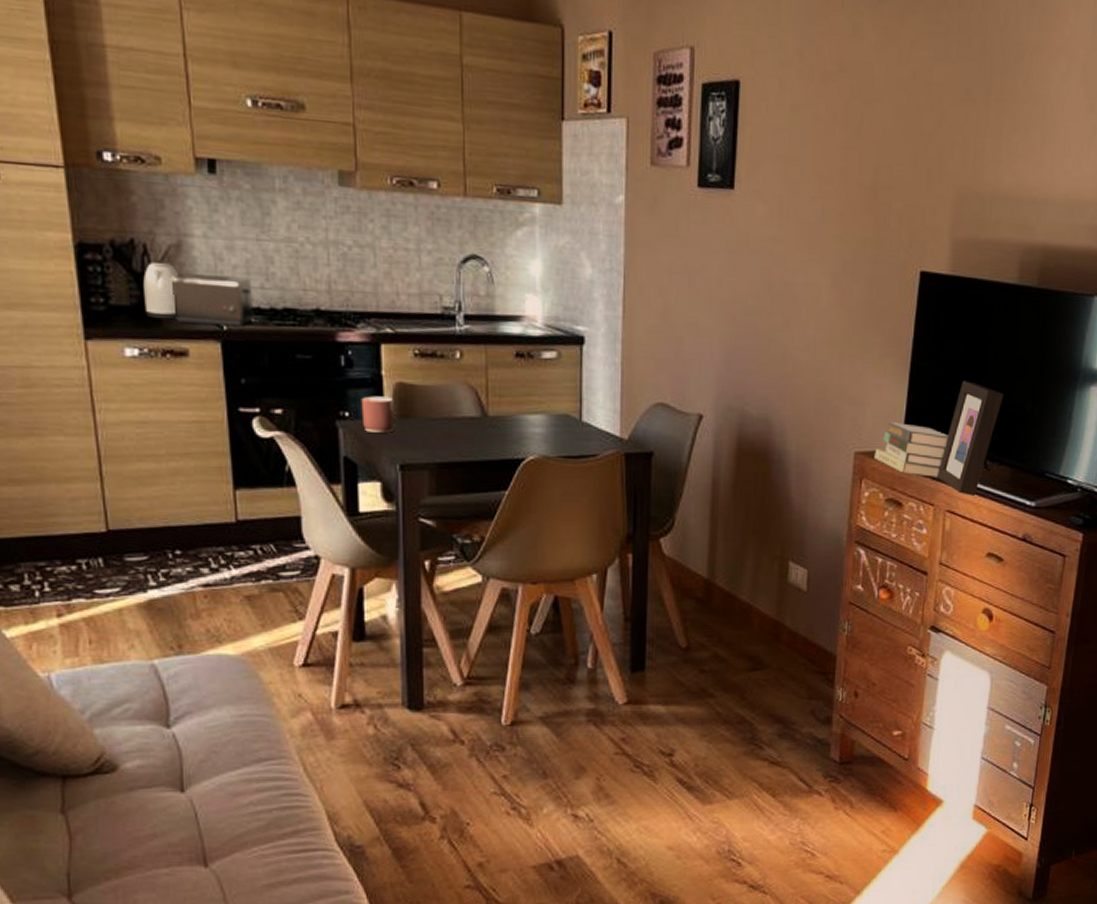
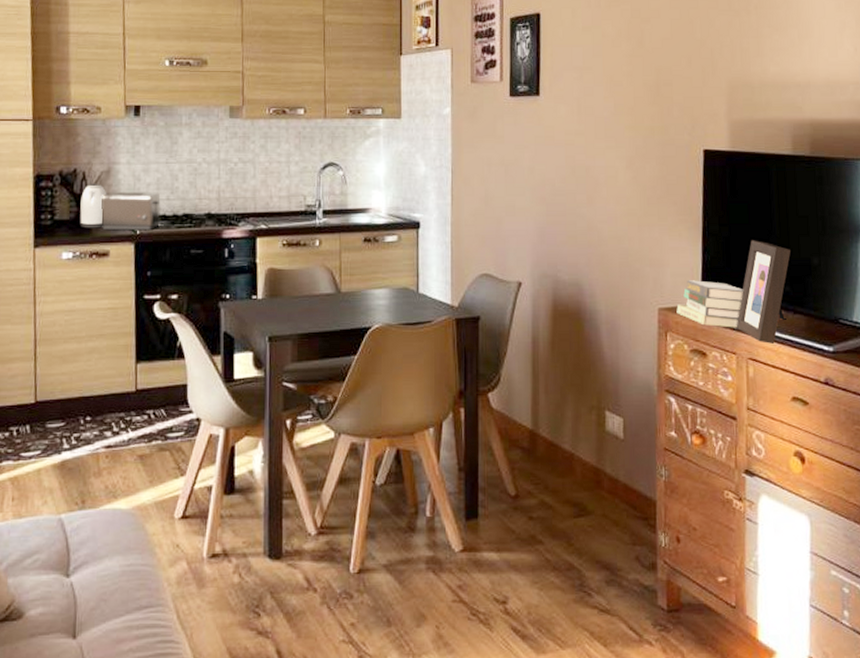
mug: present [361,395,395,433] -> none [239,280,266,310]

